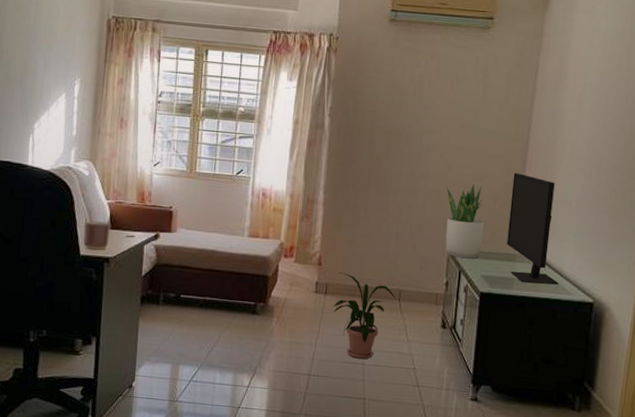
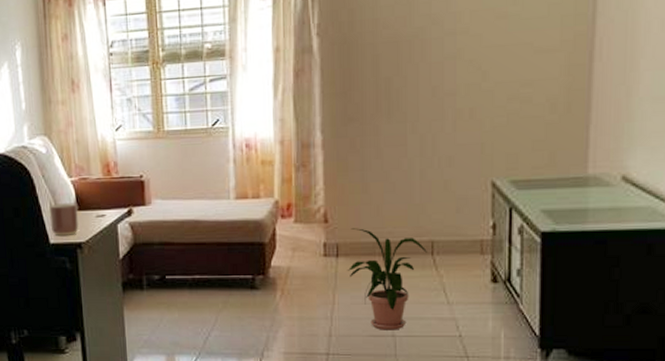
planter: present [445,184,485,259] -> none [483,92,540,192]
monitor: present [506,173,559,285] -> none [573,68,654,213]

